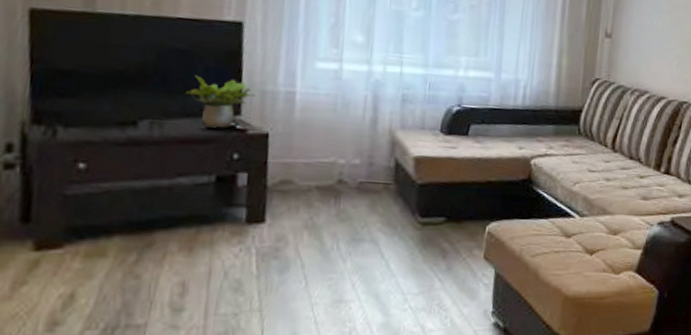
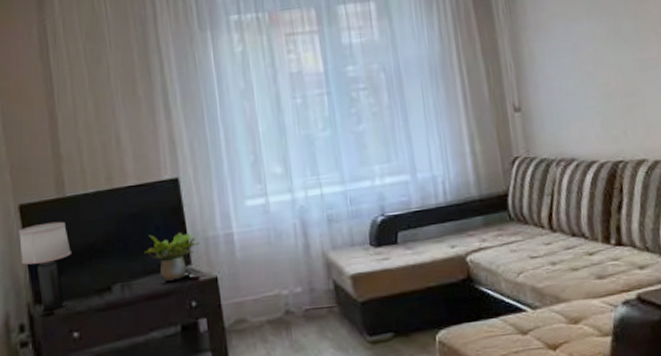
table lamp: none [21,35,93,135] -> present [19,221,72,311]

